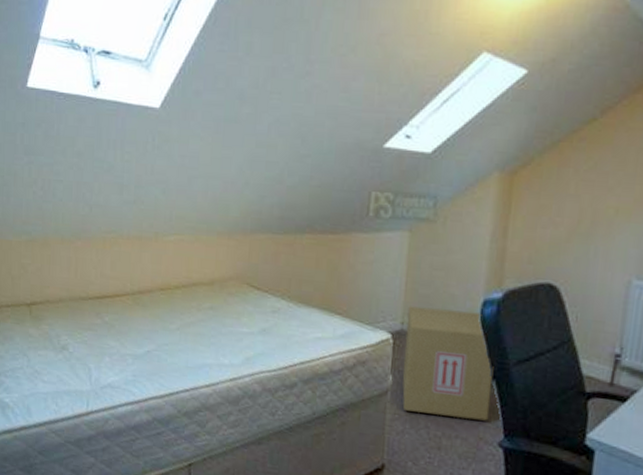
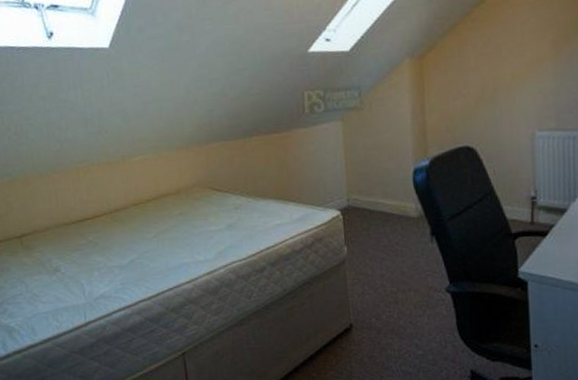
cardboard box: present [402,306,494,421] -> none [351,181,434,275]

